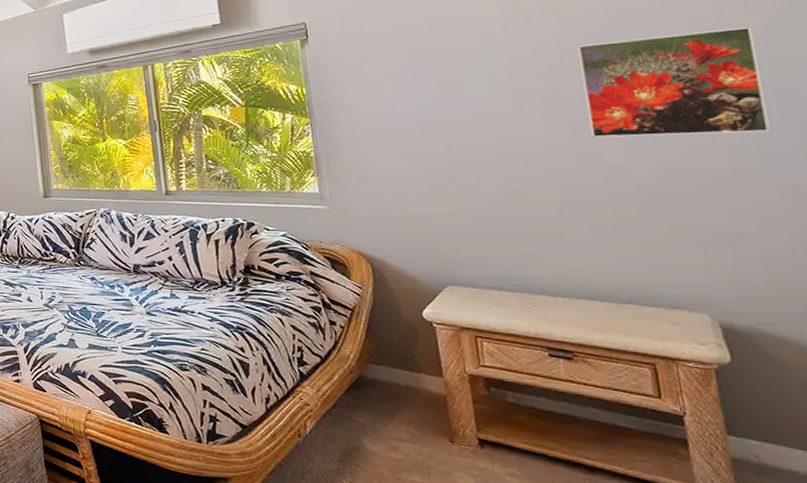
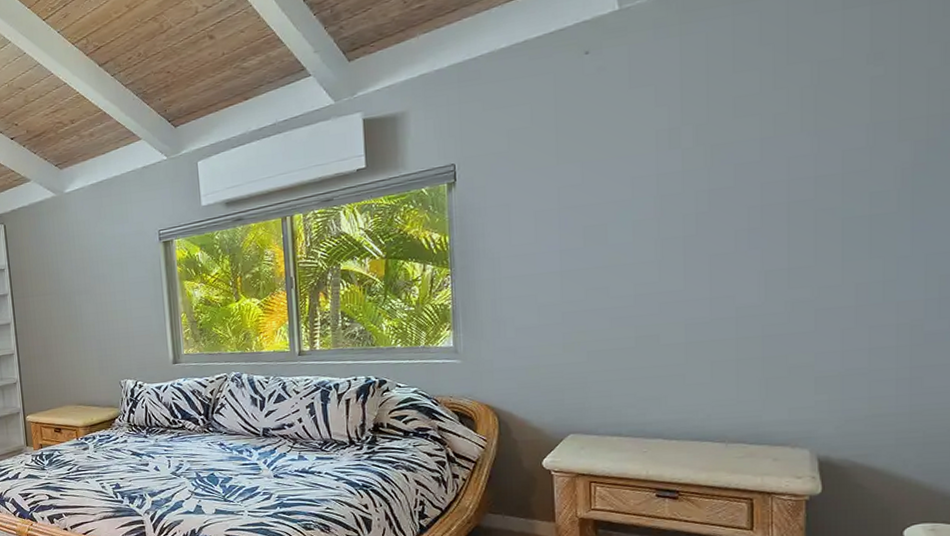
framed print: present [577,26,770,138] -> none [727,155,901,279]

